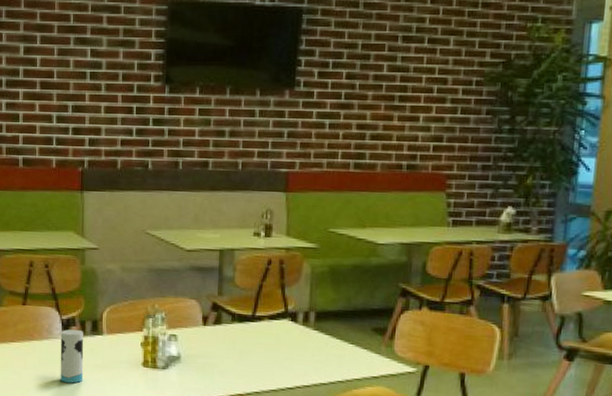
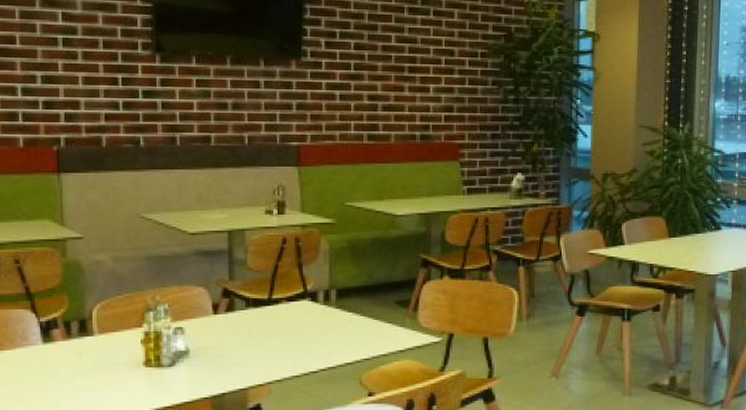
cup: present [60,329,84,383] -> none [39,332,71,395]

